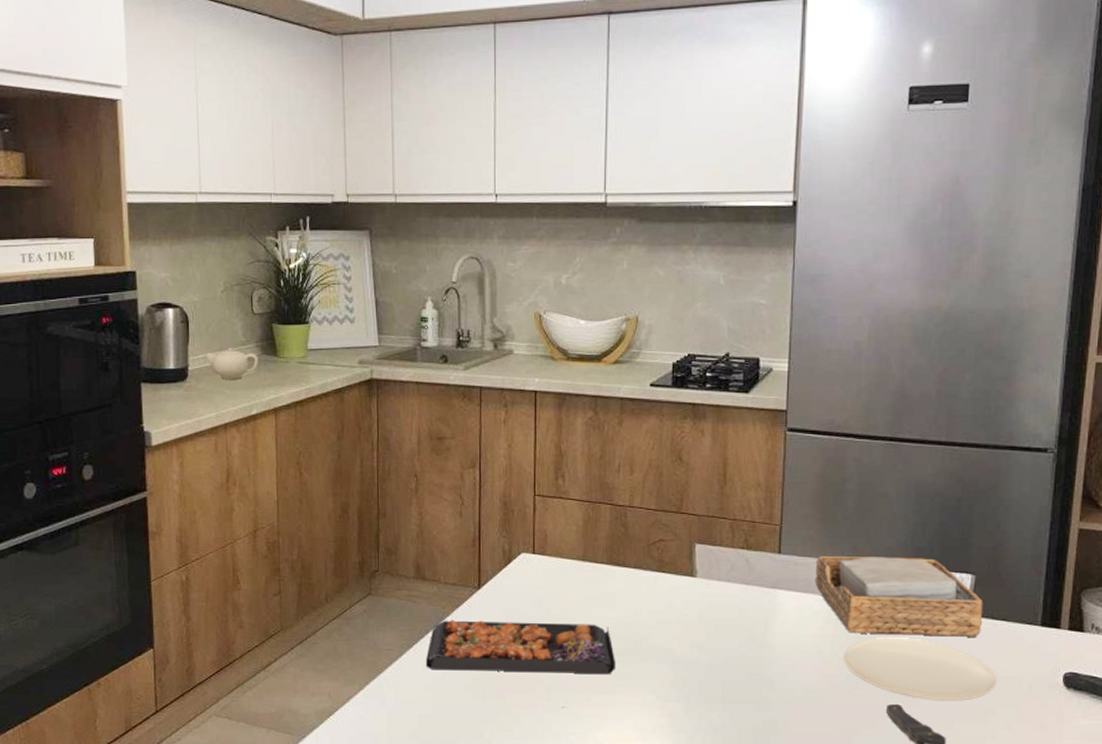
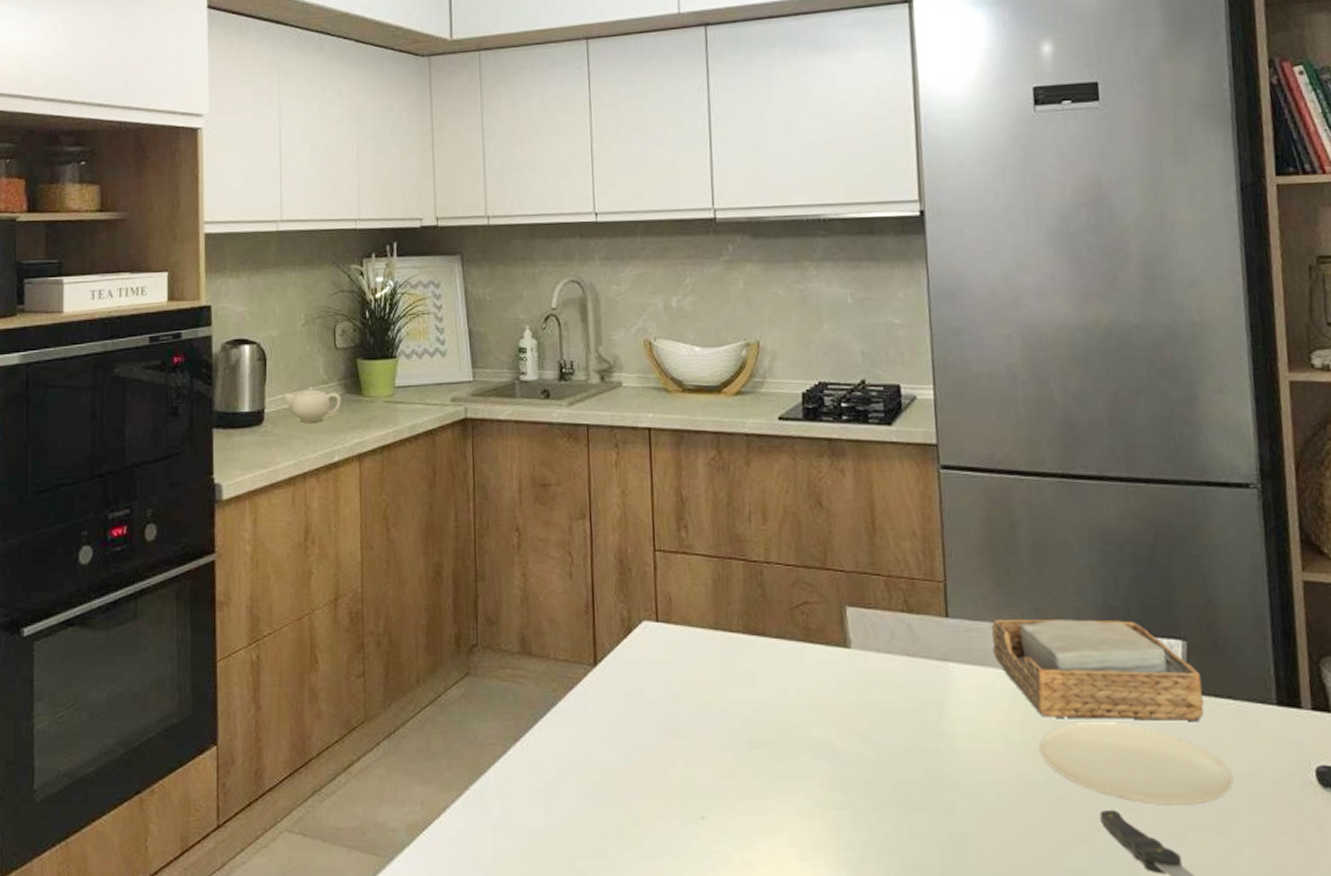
food tray: present [425,619,615,674] -> none [535,704,762,773]

